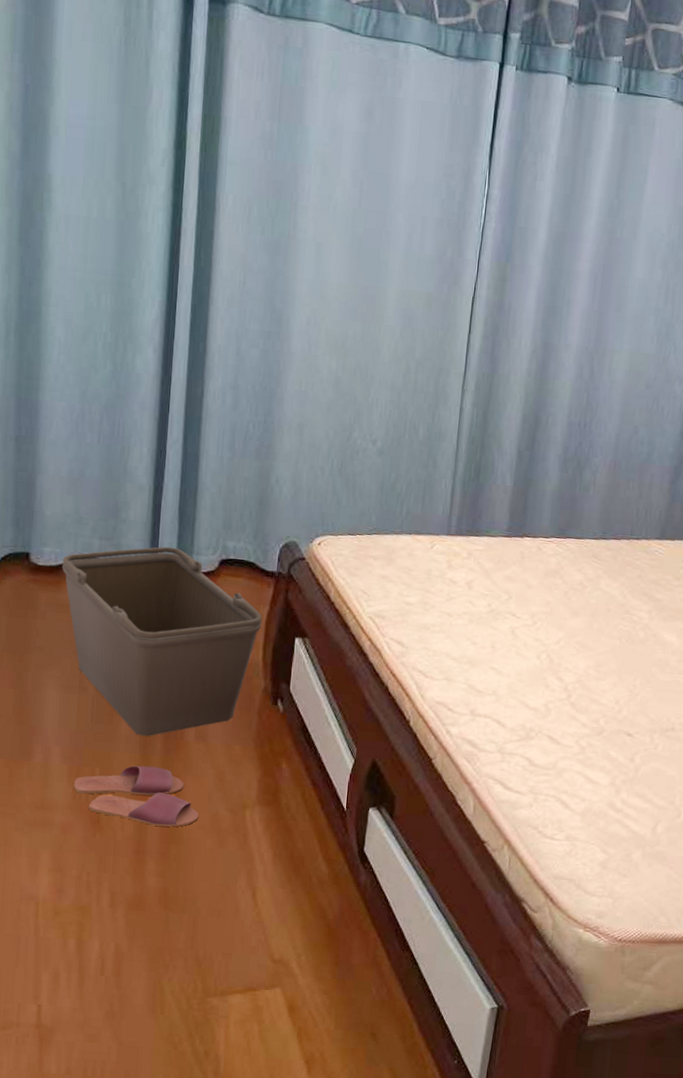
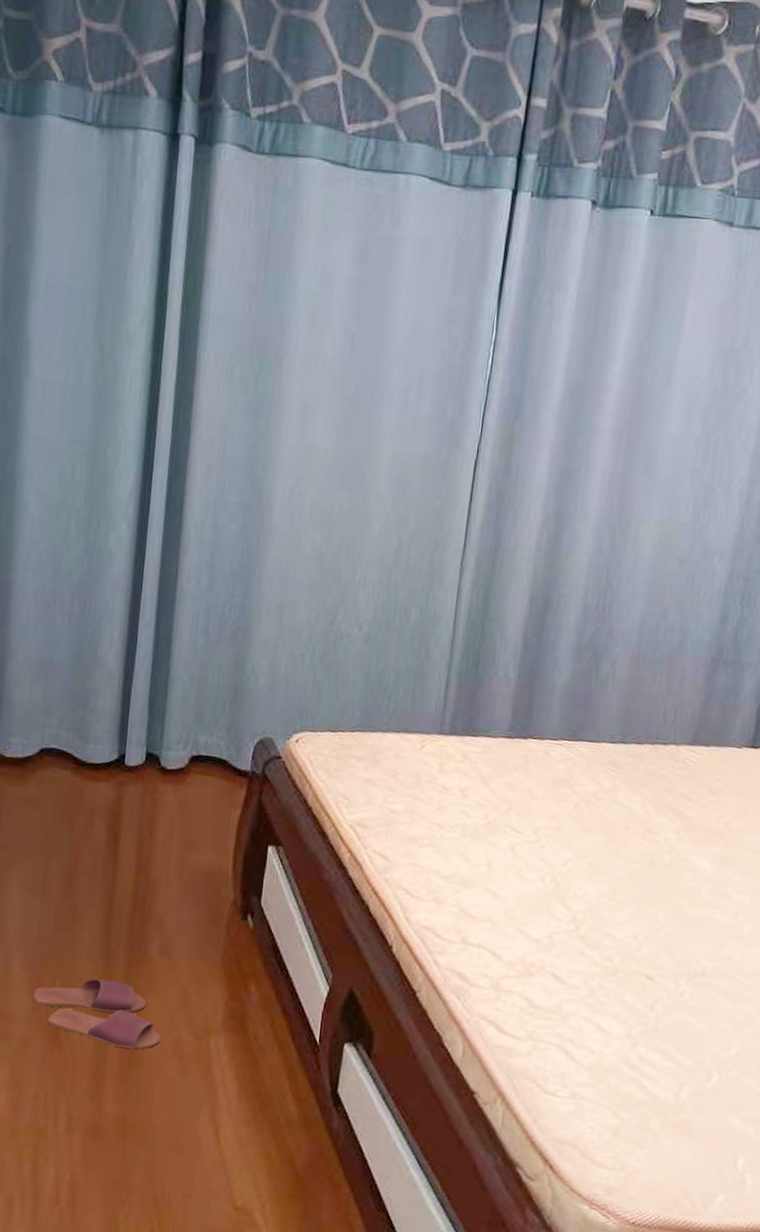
bicycle basket: present [62,546,262,736] -> none [28,740,233,948]

